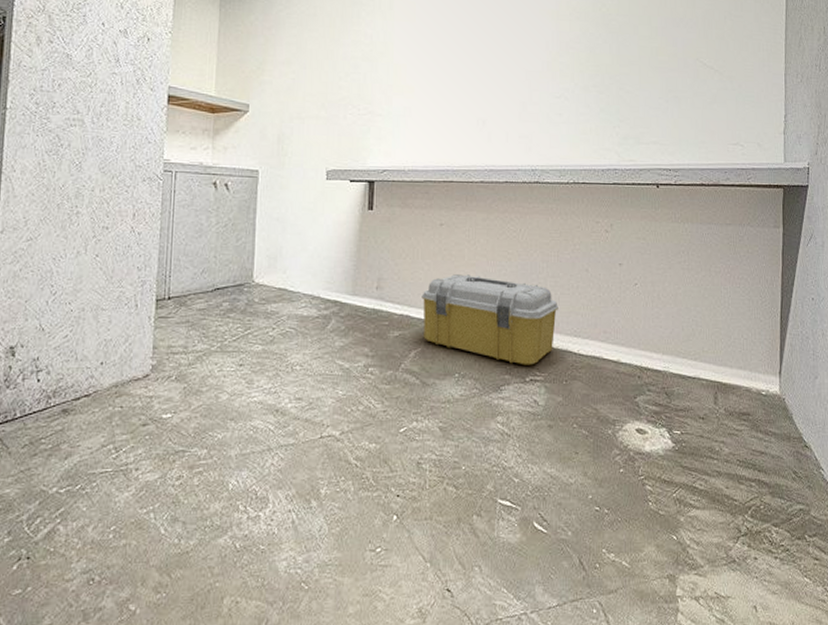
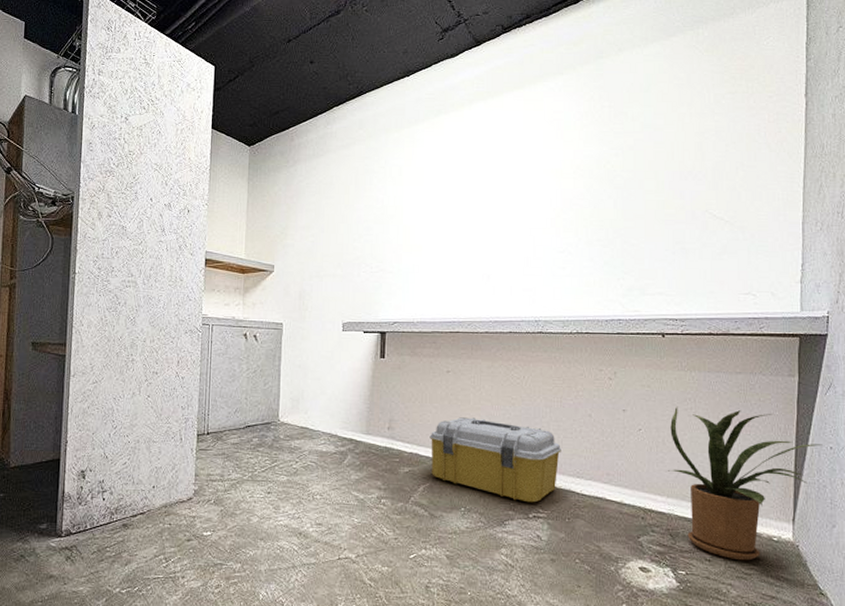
house plant: none [663,259,805,417] -> present [668,406,823,561]

